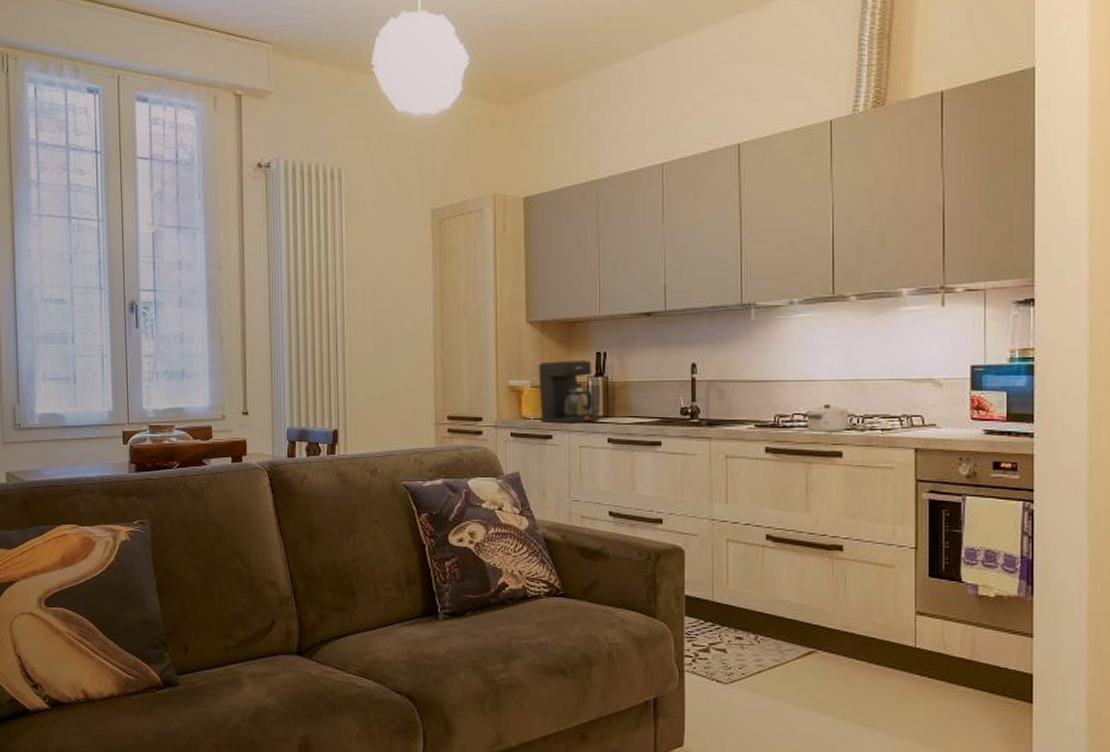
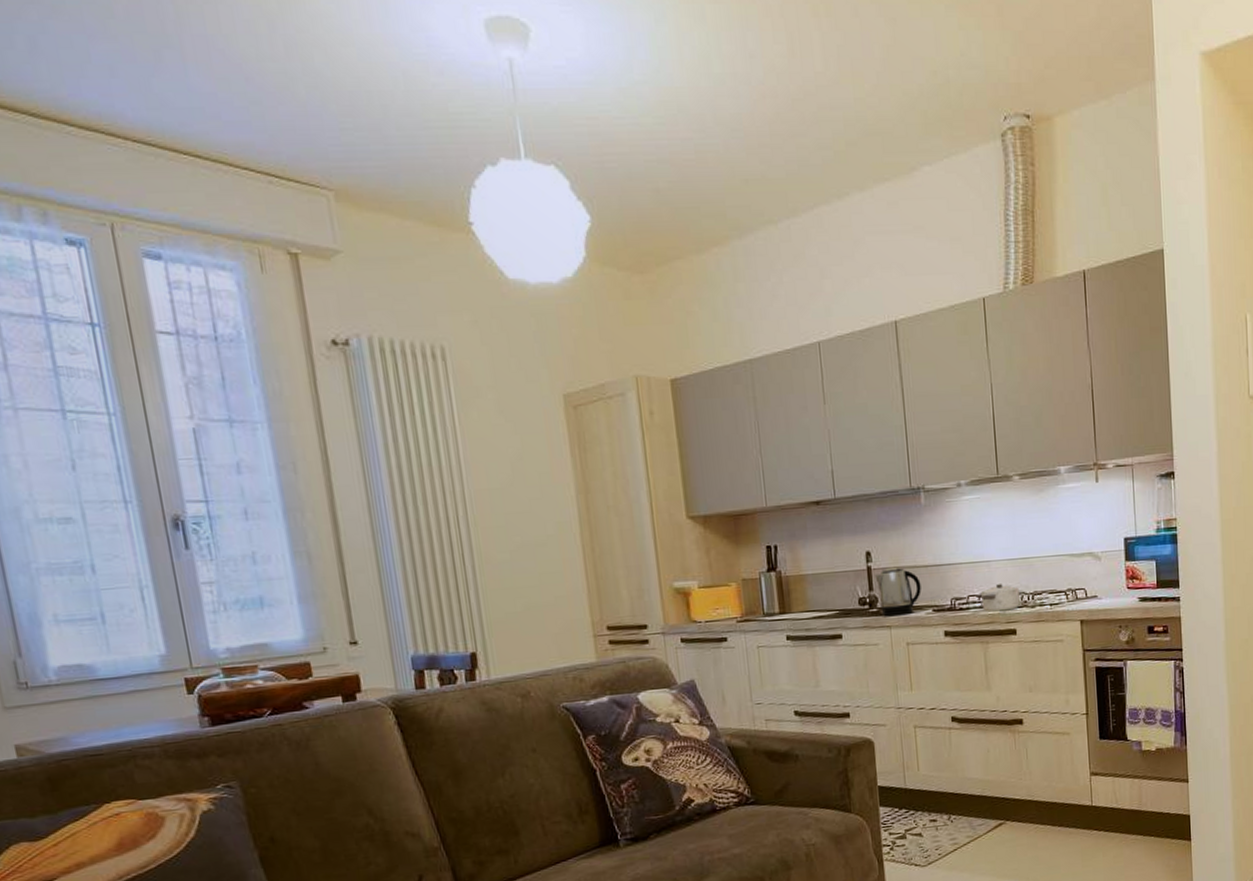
coffee maker: present [538,360,600,425] -> none [704,555,777,626]
kettle: none [699,381,745,428] -> present [875,568,922,617]

